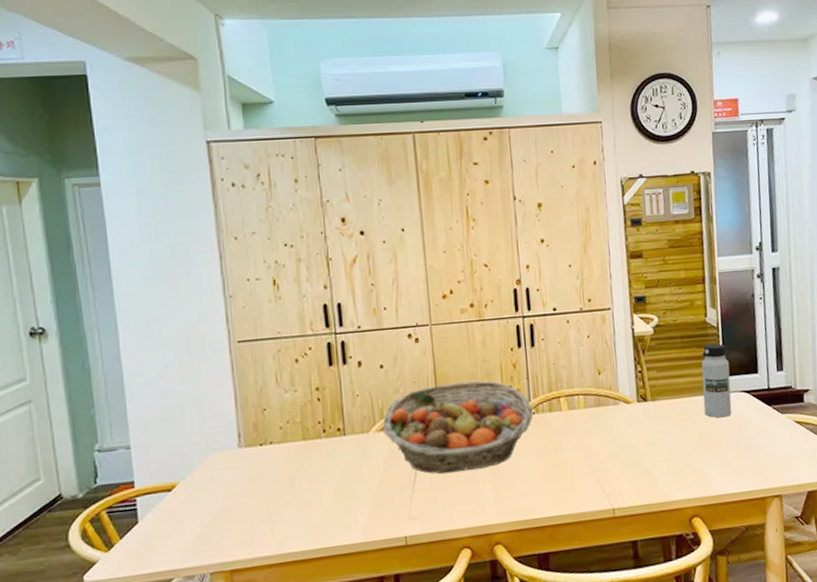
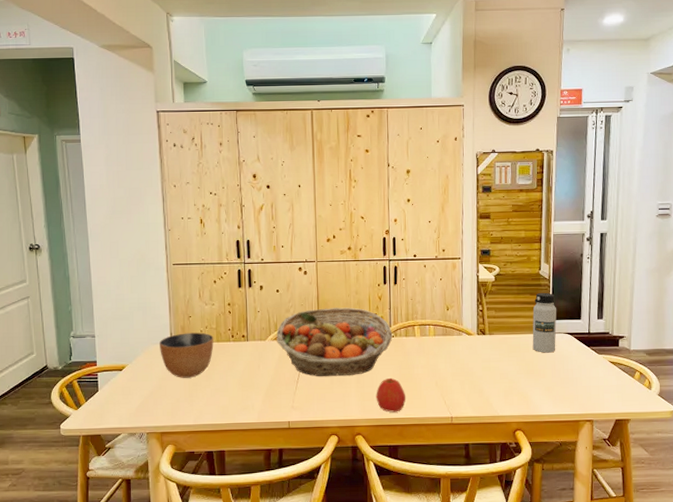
bowl: none [223,429,299,494] -> present [160,332,214,378]
apple: none [516,467,556,511] -> present [376,378,406,413]

